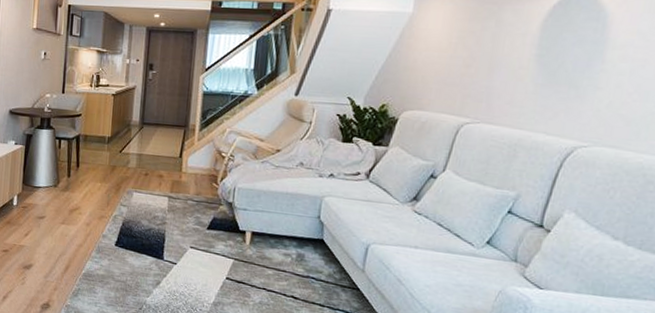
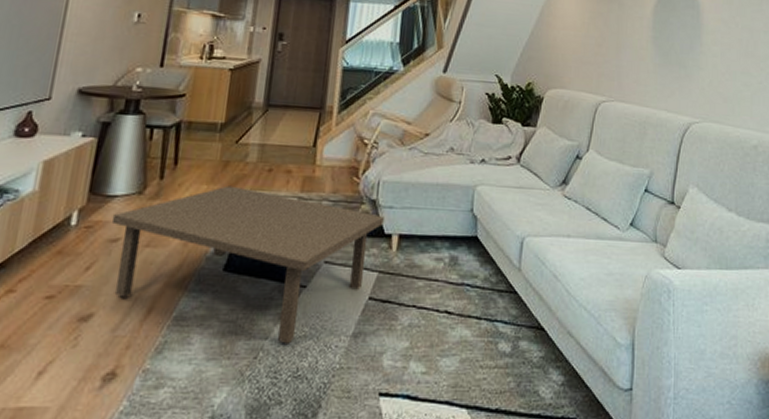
coffee table: none [38,184,239,303] -> present [111,185,384,344]

